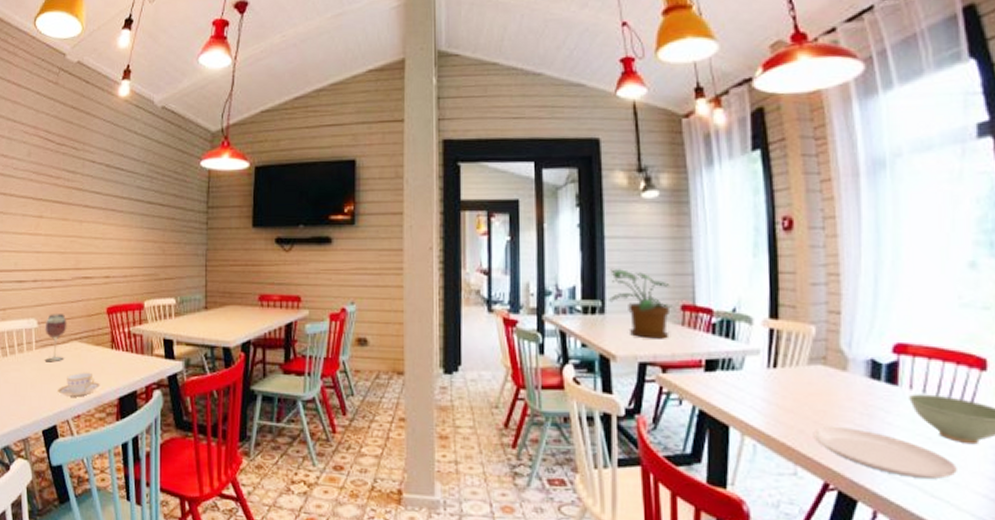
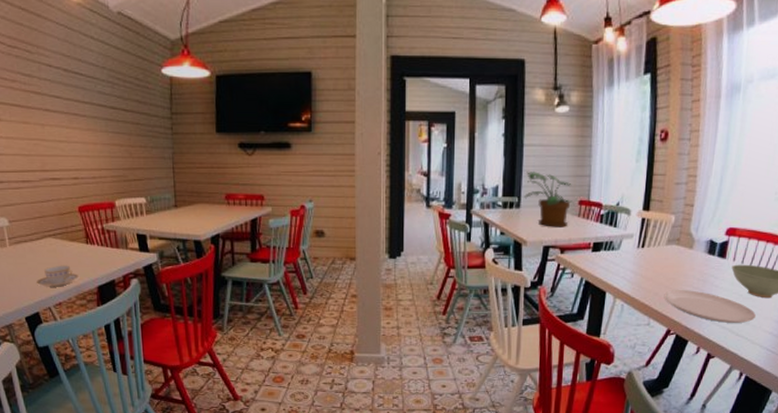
wineglass: present [45,314,67,363] -> none [16,213,40,257]

